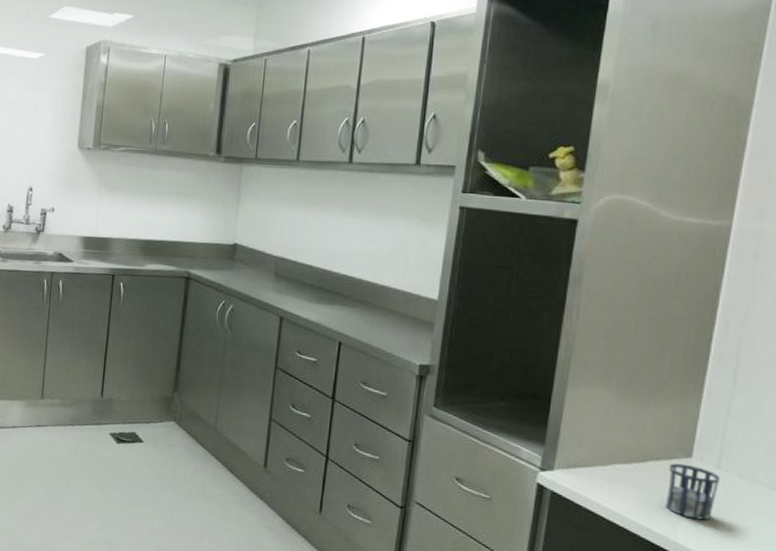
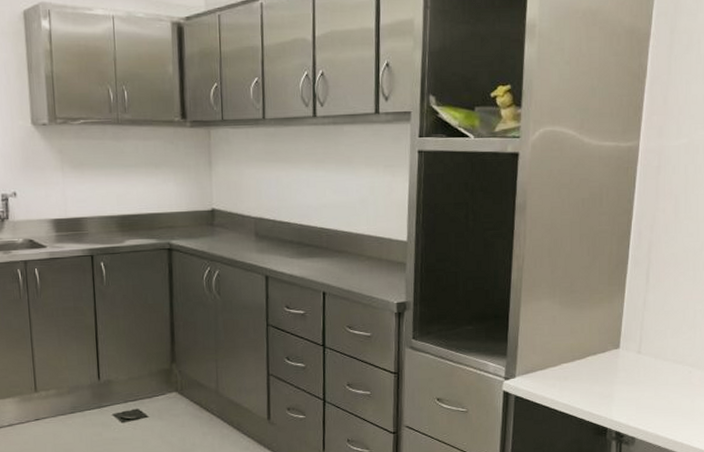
cup: present [665,463,720,521] -> none [602,354,640,398]

